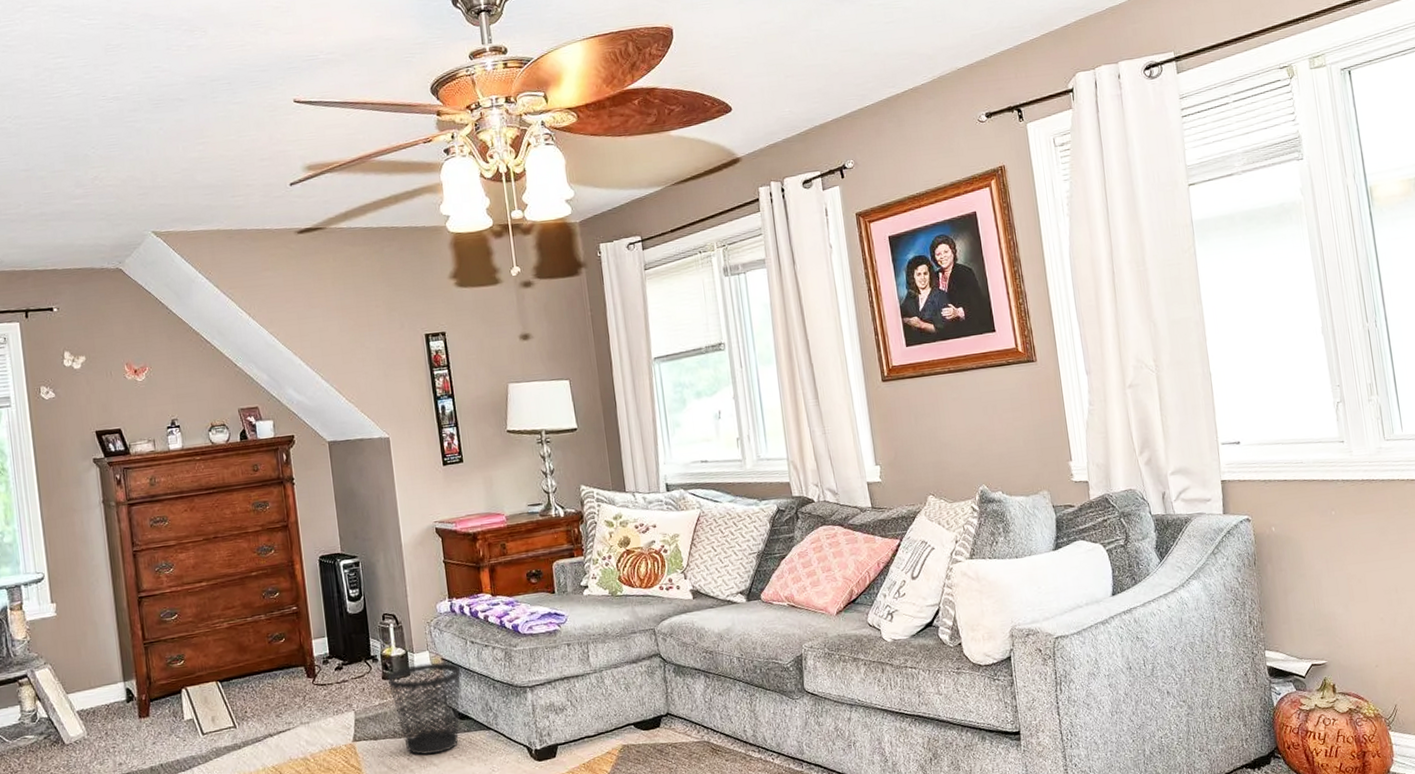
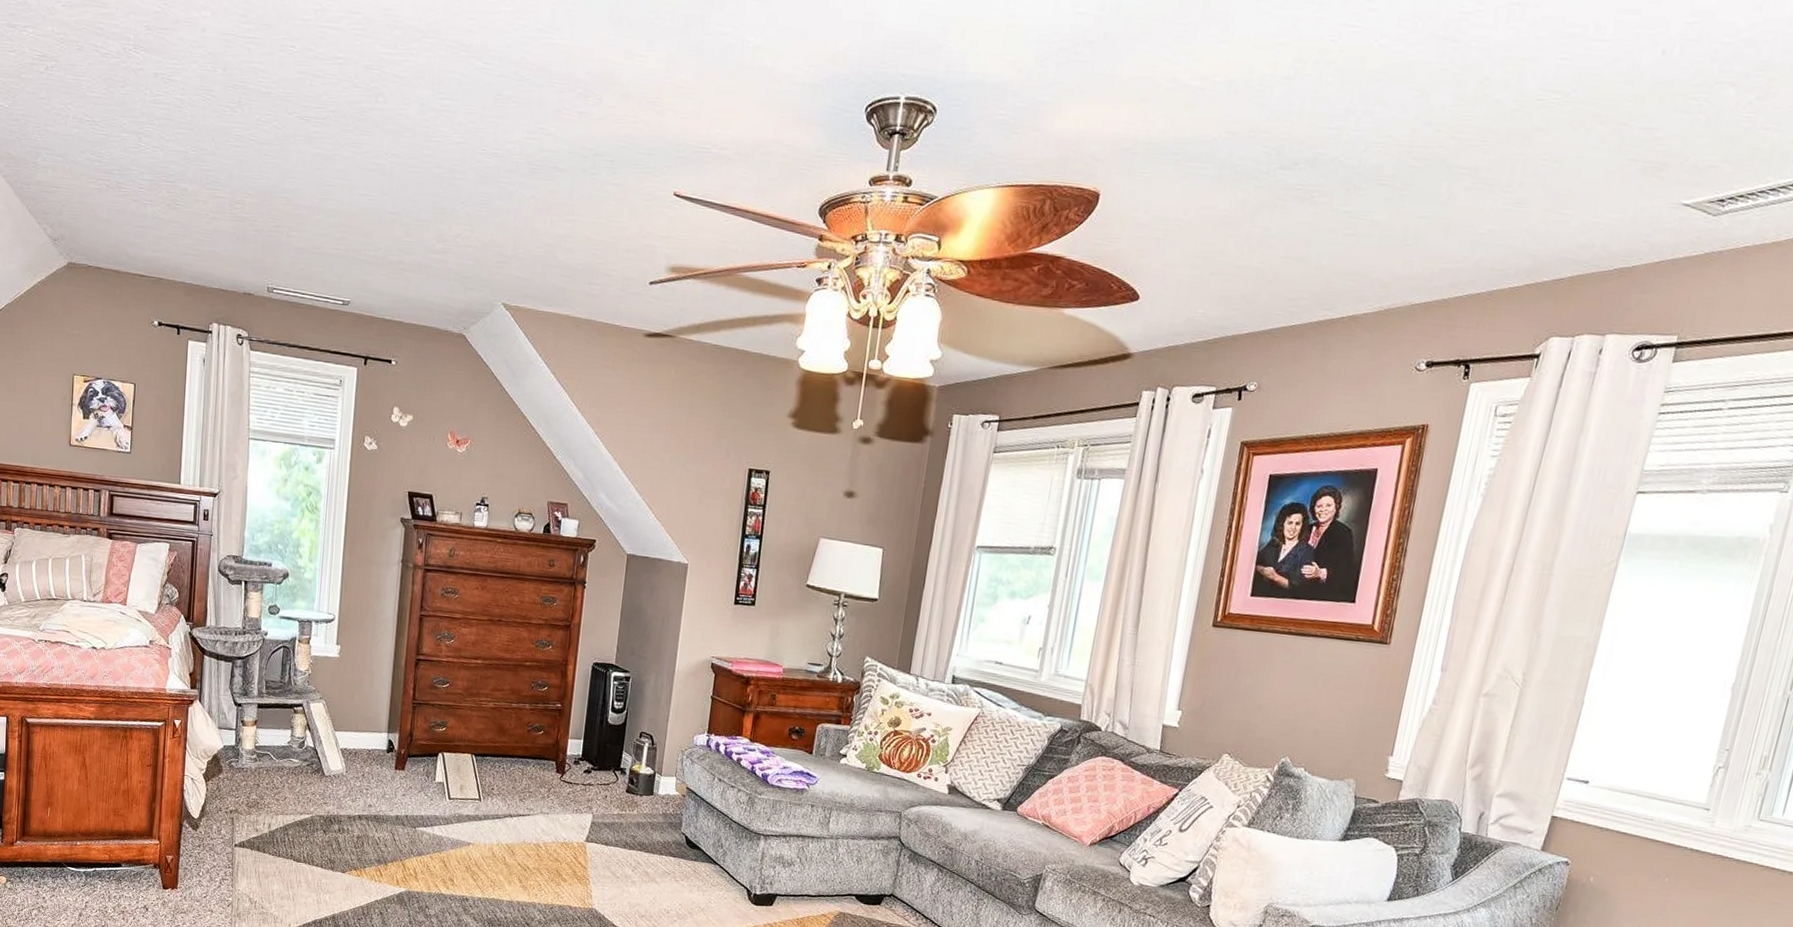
wastebasket: present [387,662,461,755] -> none [630,786,703,873]

